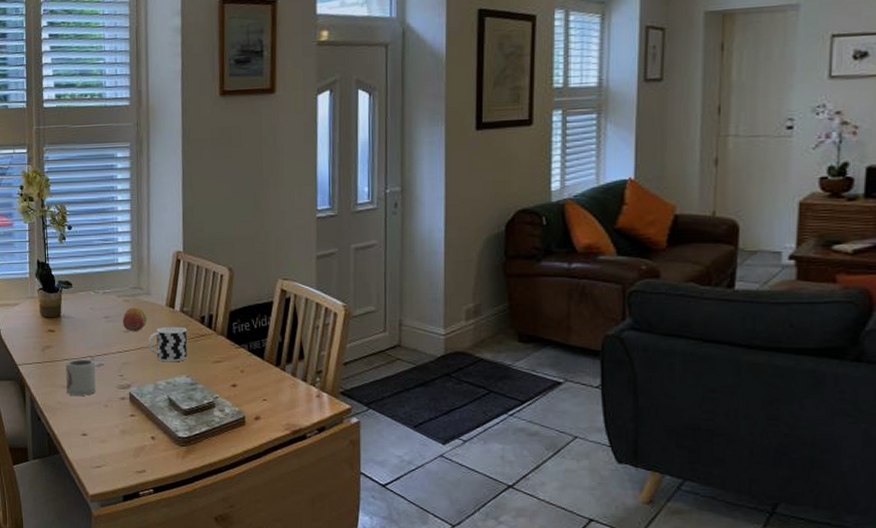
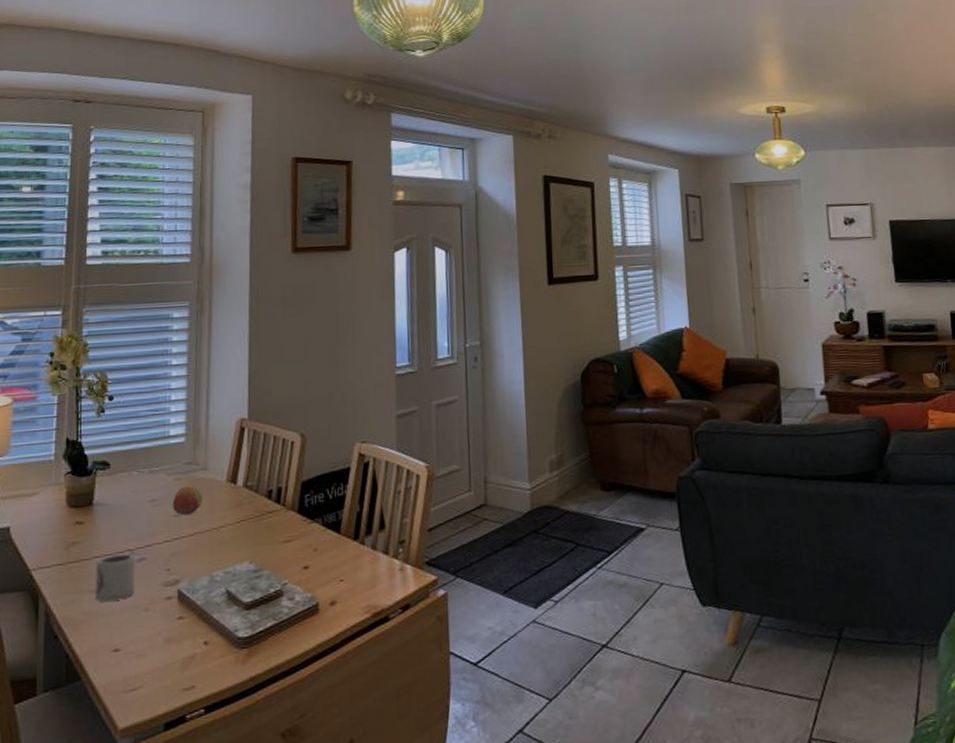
cup: present [147,326,187,362] -> none [202,504,251,548]

